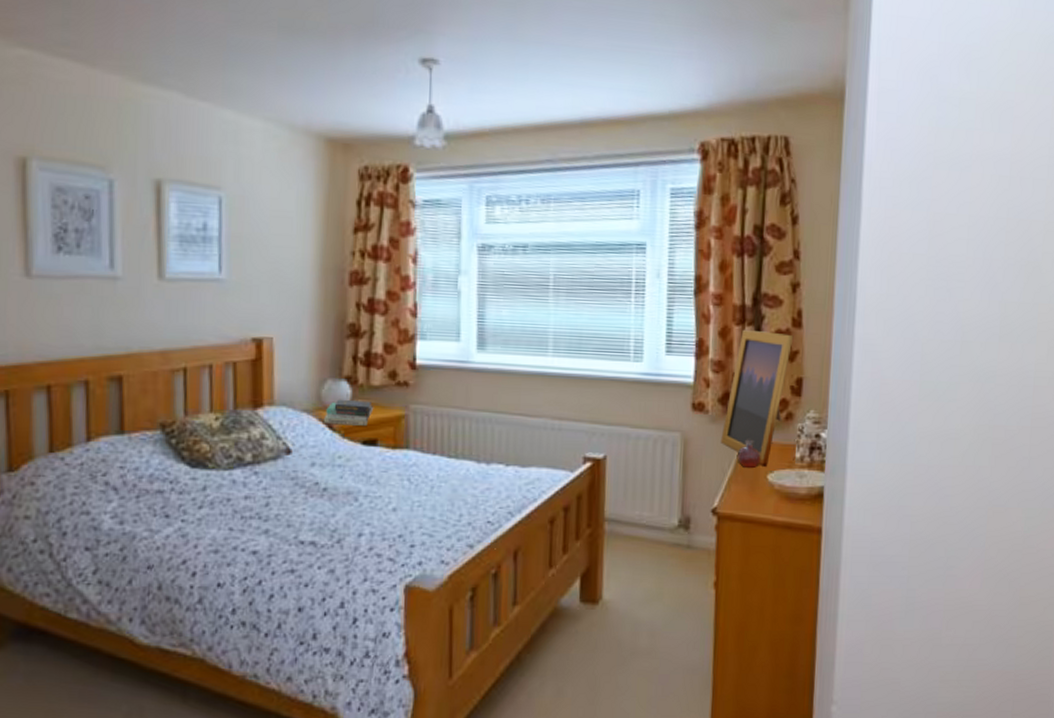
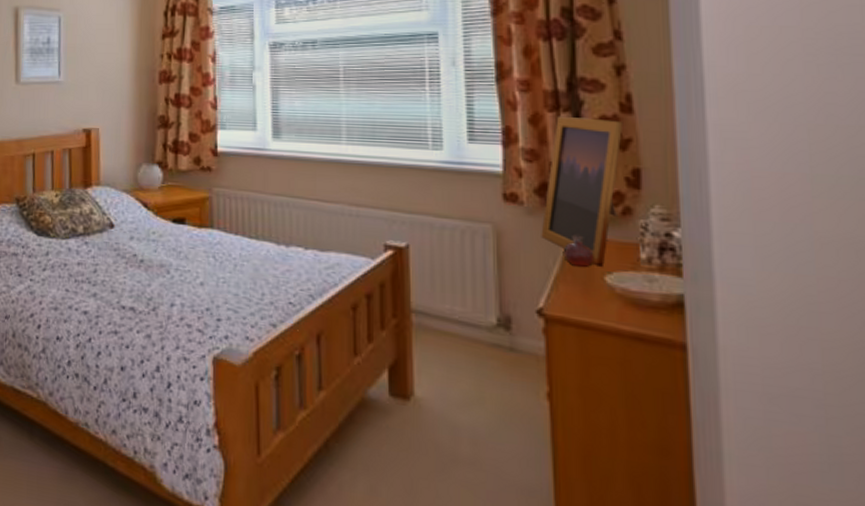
books: present [324,399,374,426] -> none [140,181,182,206]

